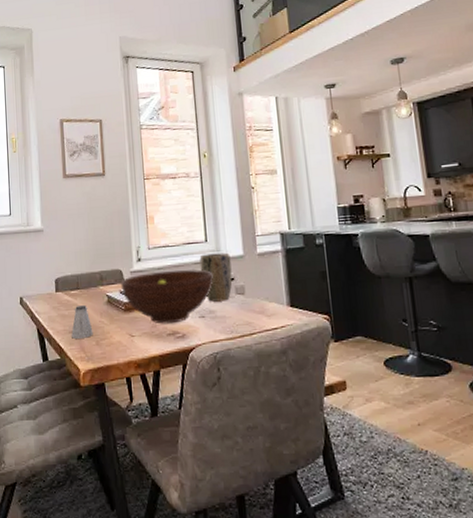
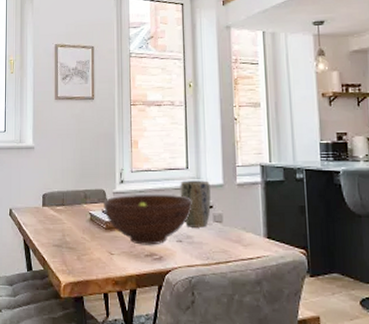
saltshaker: present [71,305,93,339] -> none [55,221,75,252]

